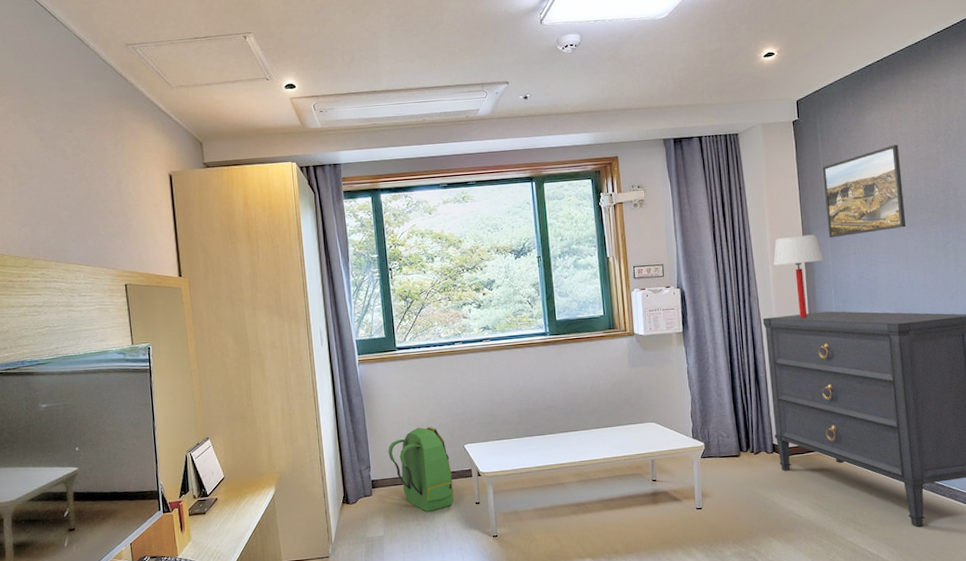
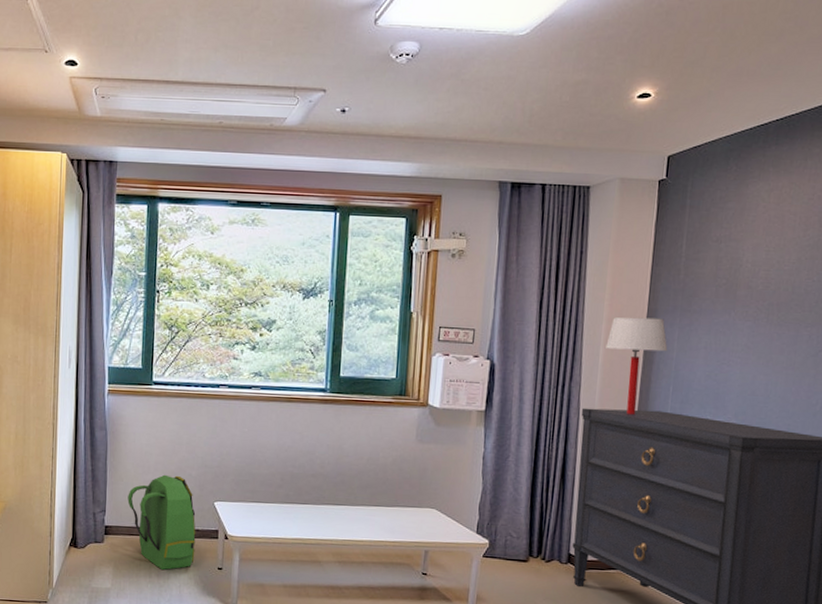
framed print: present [822,144,907,238] -> none [678,224,783,326]

